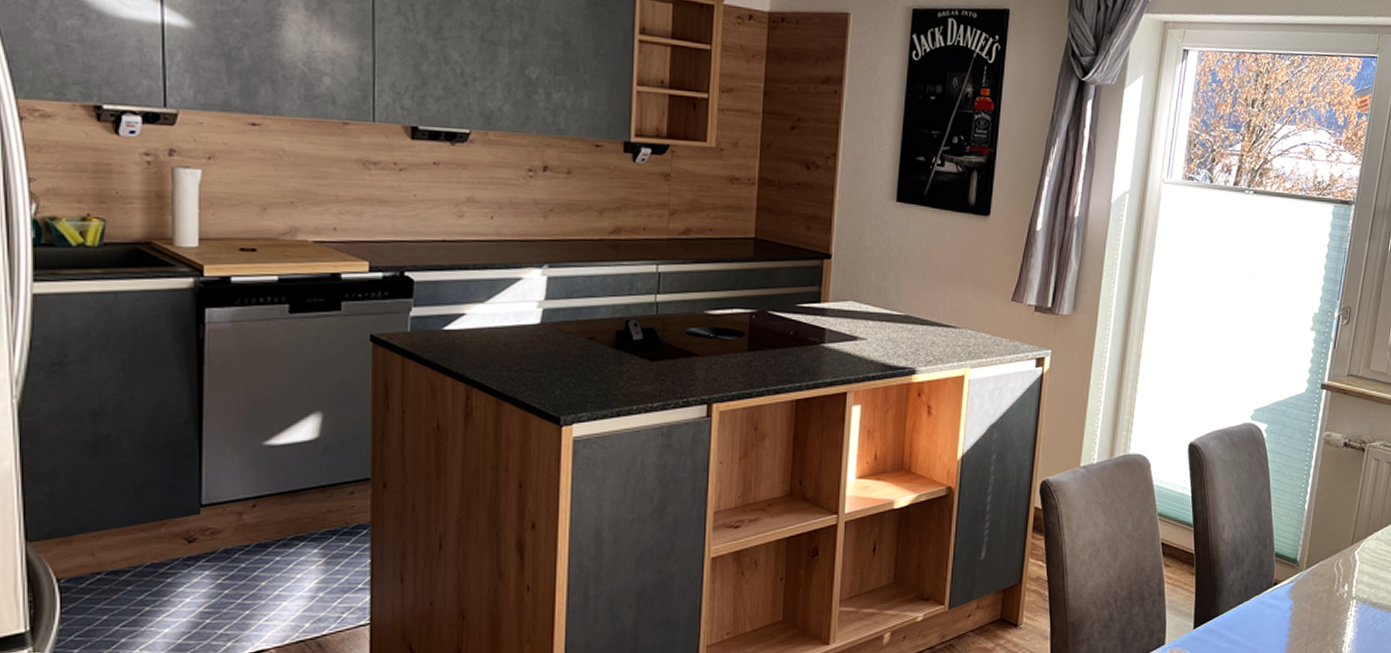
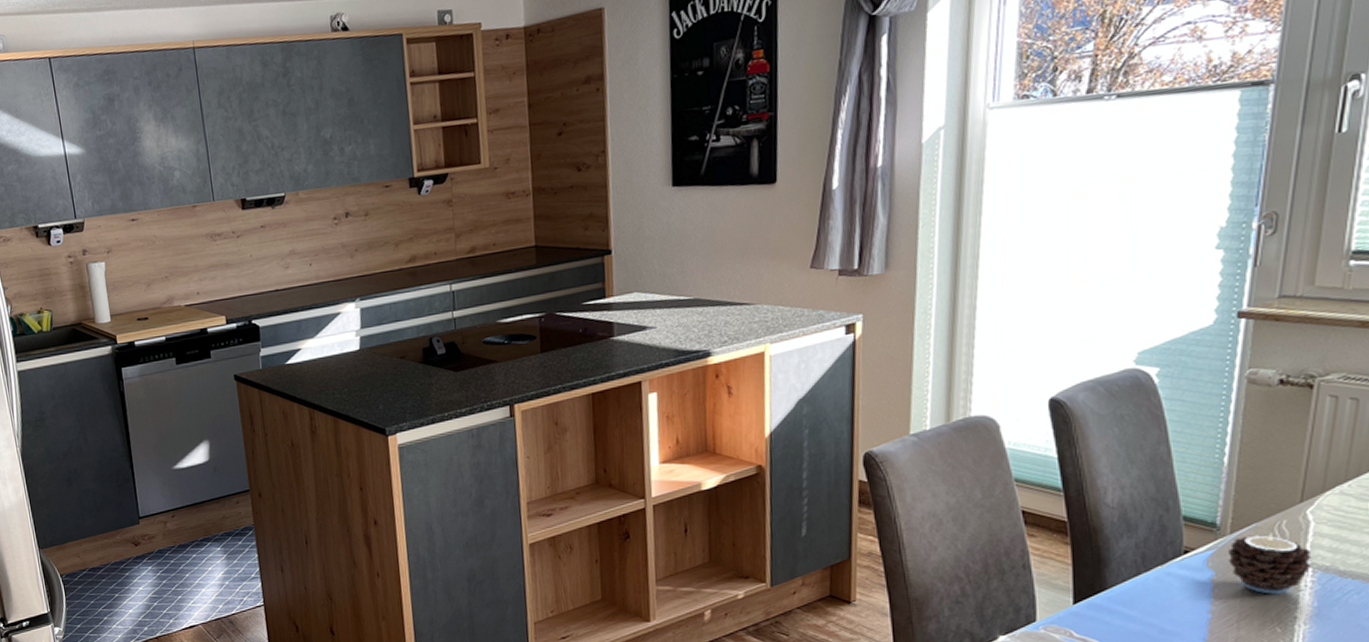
candle: none [1303,569,1356,622] -> present [1228,533,1312,594]

